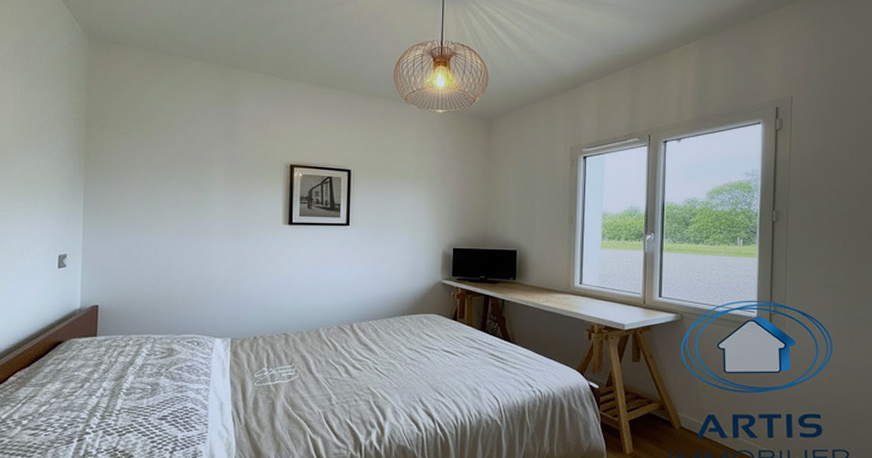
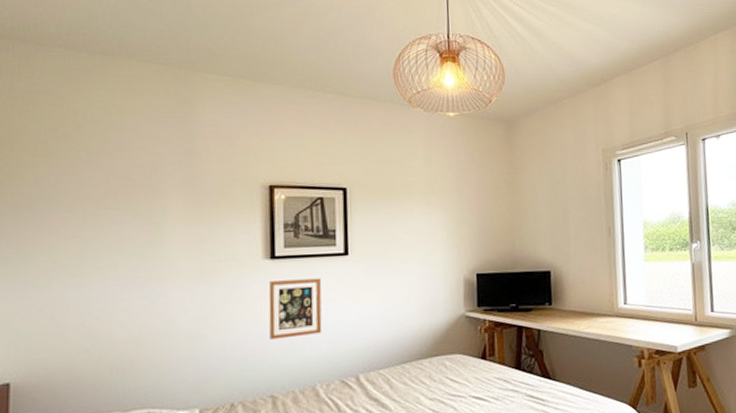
picture frame: none [285,242,328,289] -> present [268,278,322,340]

